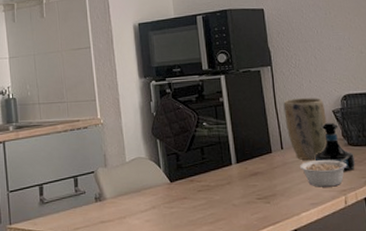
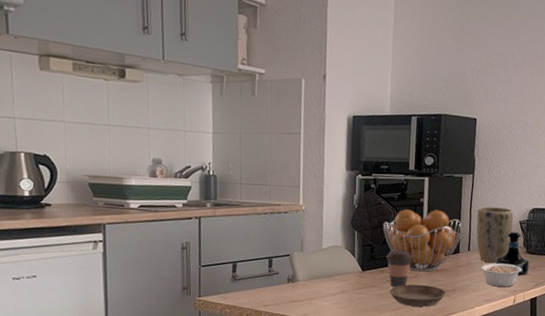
fruit basket: none [184,108,271,178] -> present [382,209,463,272]
coffee cup: none [193,155,222,198] -> present [385,250,413,288]
saucer: none [203,191,266,218] -> present [389,284,446,307]

